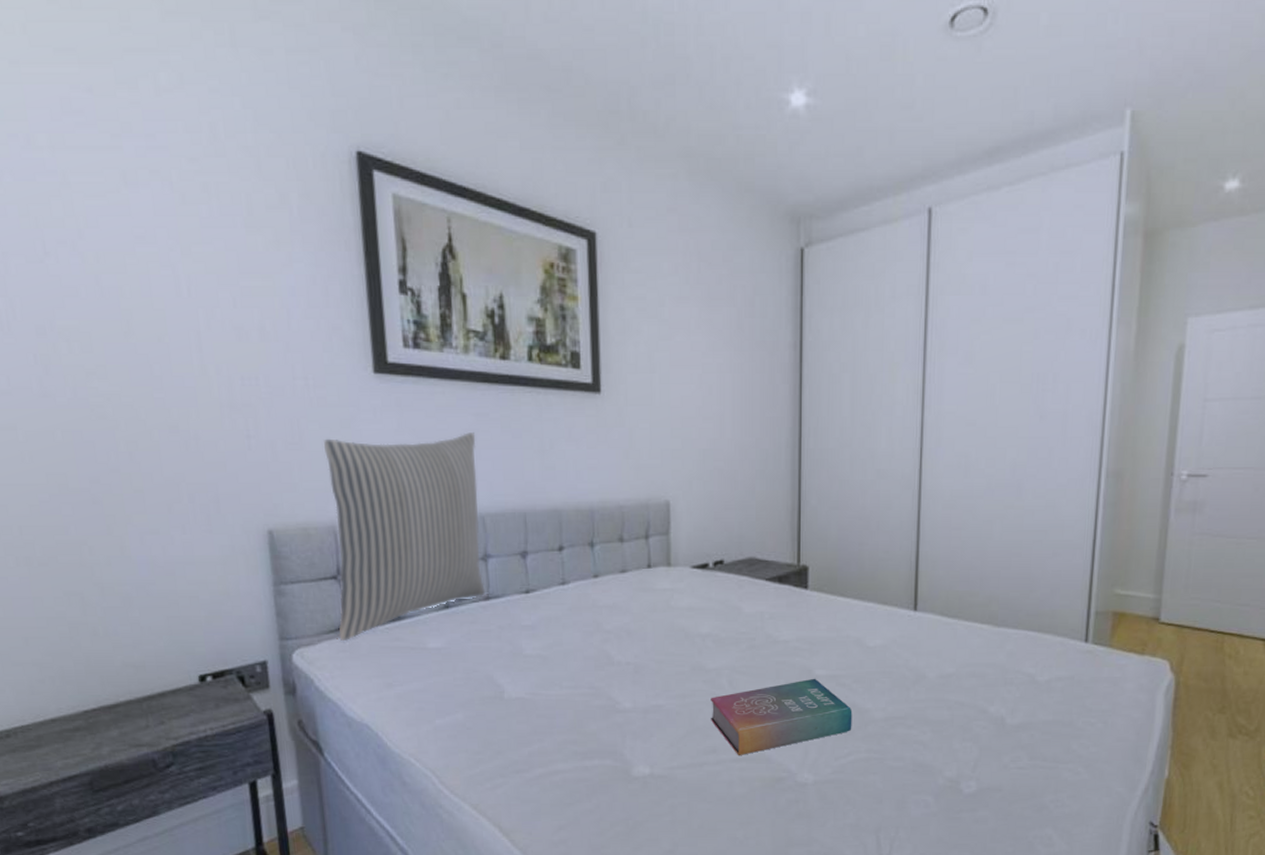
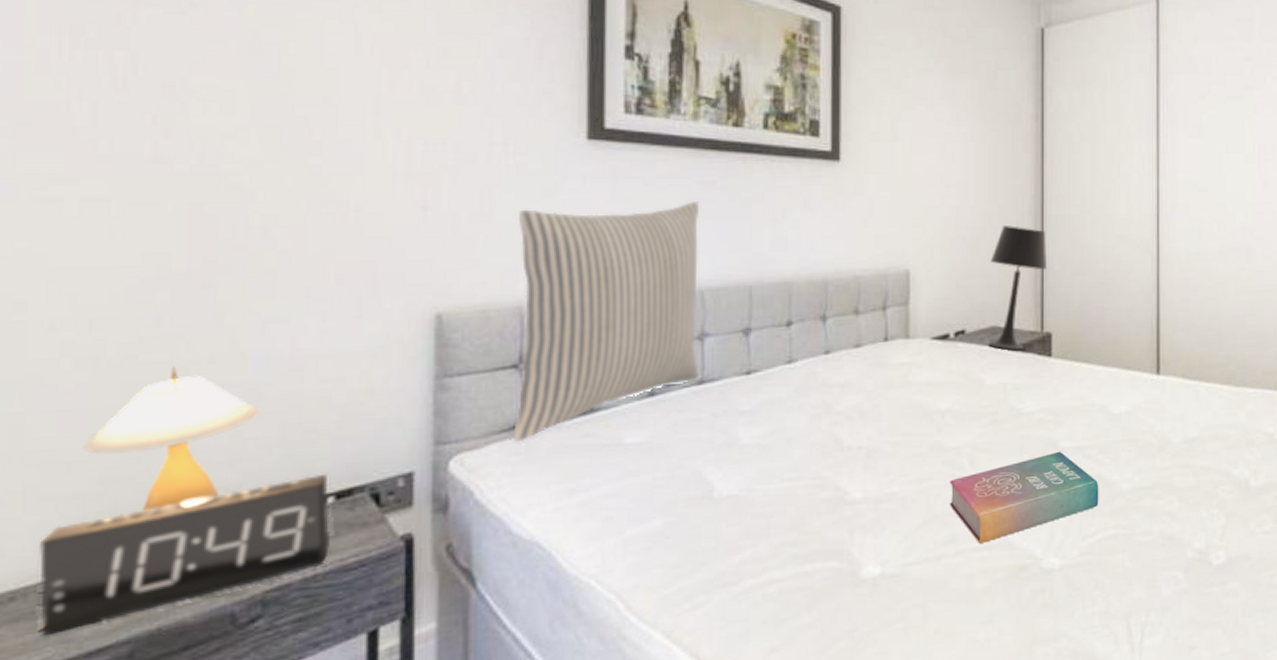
alarm clock: none [18,659,214,763] -> present [39,475,331,635]
table lamp: none [32,566,150,678] -> present [83,366,261,511]
table lamp: none [746,458,805,582] -> present [989,225,1048,351]

